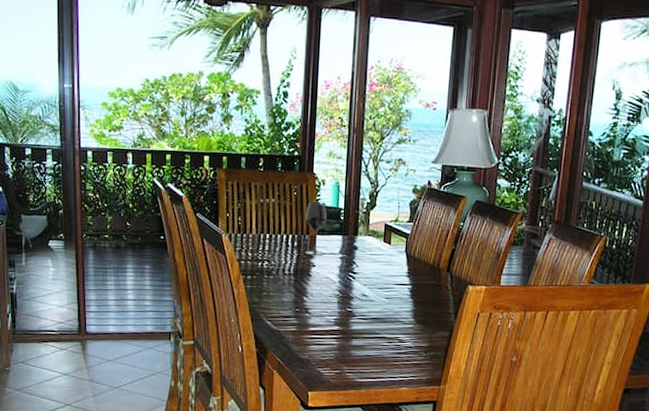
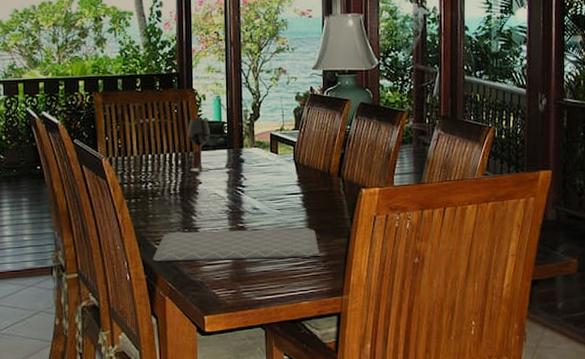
placemat: none [264,311,423,347] -> present [153,229,320,262]

